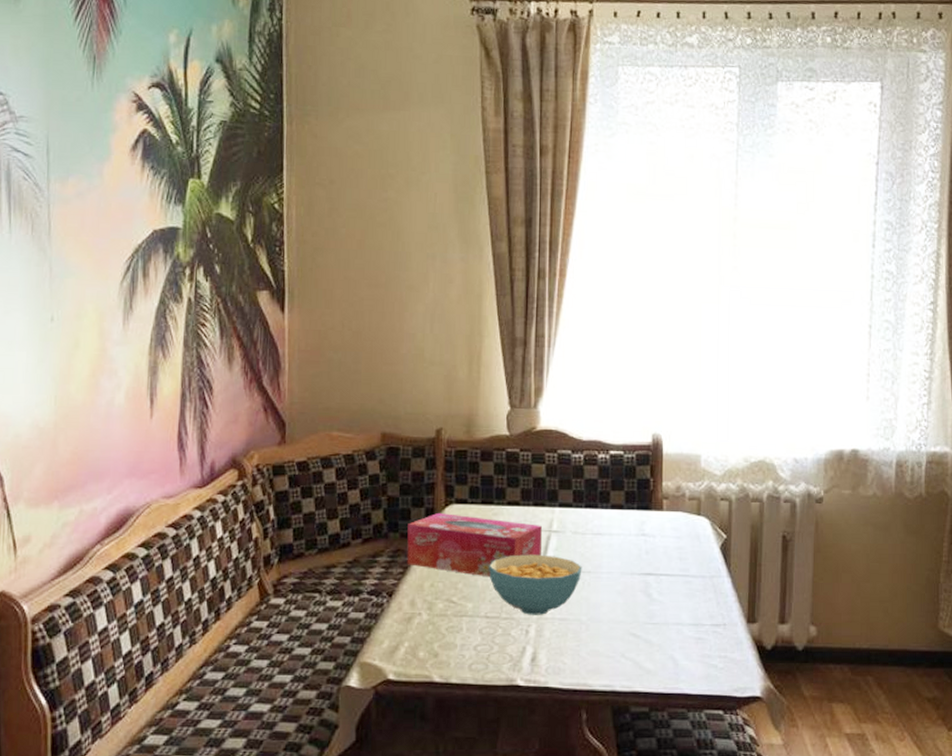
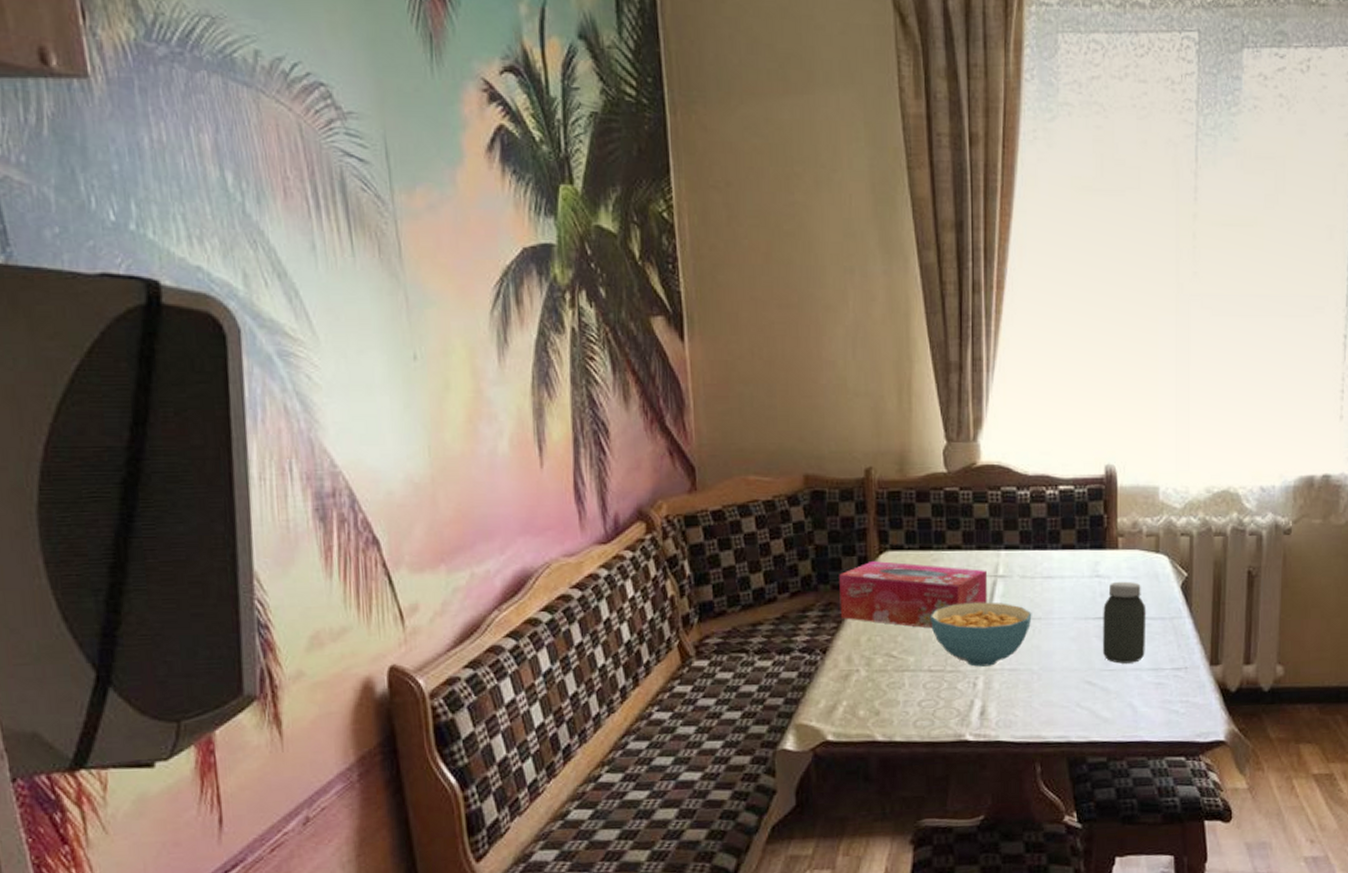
jar: none [646,540,688,618] -> present [1102,581,1146,664]

